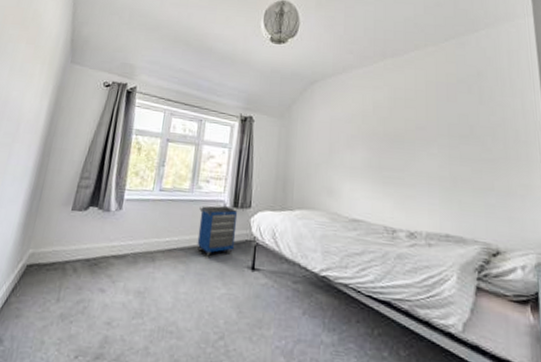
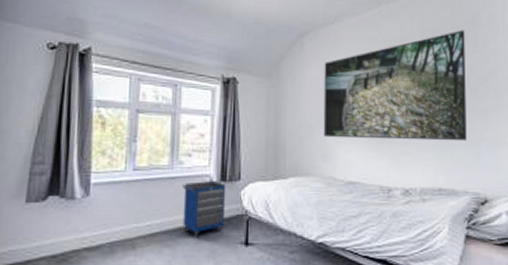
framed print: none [329,83,475,190] -> present [323,29,467,142]

